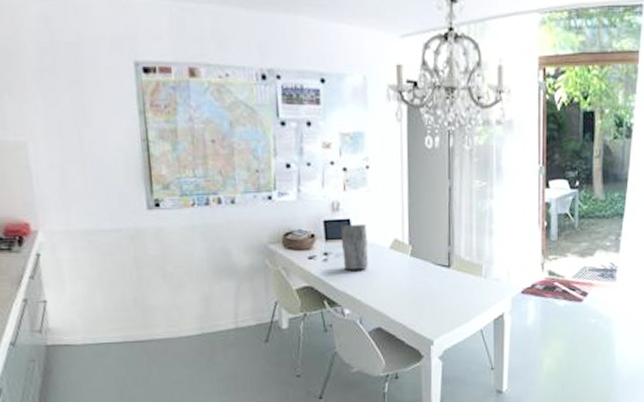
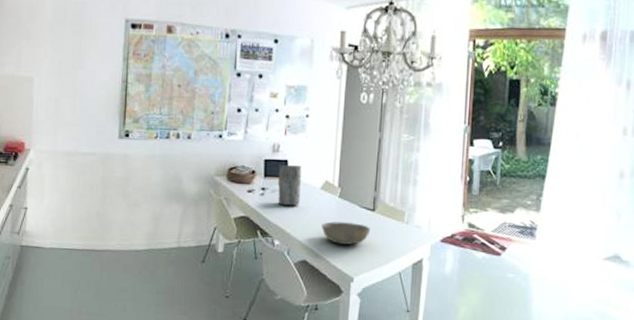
bowl: none [394,282,448,306] -> present [322,221,371,245]

